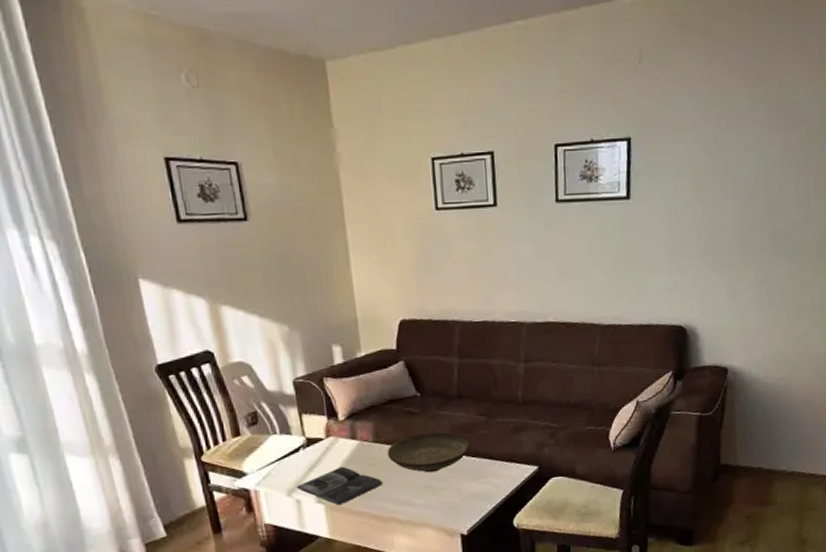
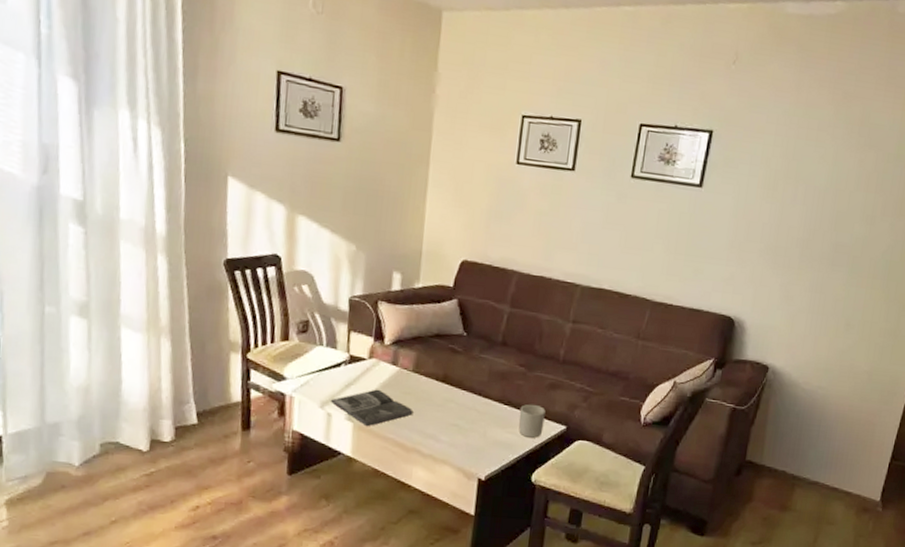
decorative bowl: present [387,432,472,473] -> none [423,372,507,413]
mug: none [488,450,516,485] -> present [518,404,546,438]

